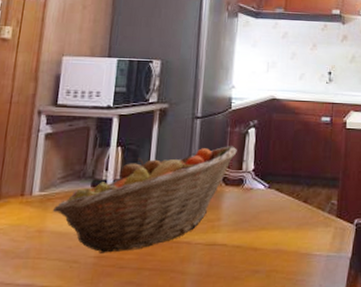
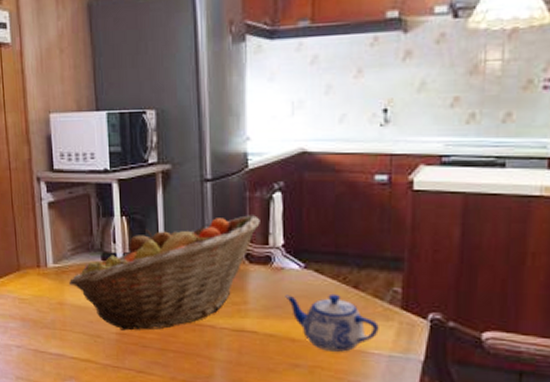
teapot: none [252,208,321,256] -> present [285,293,379,352]

